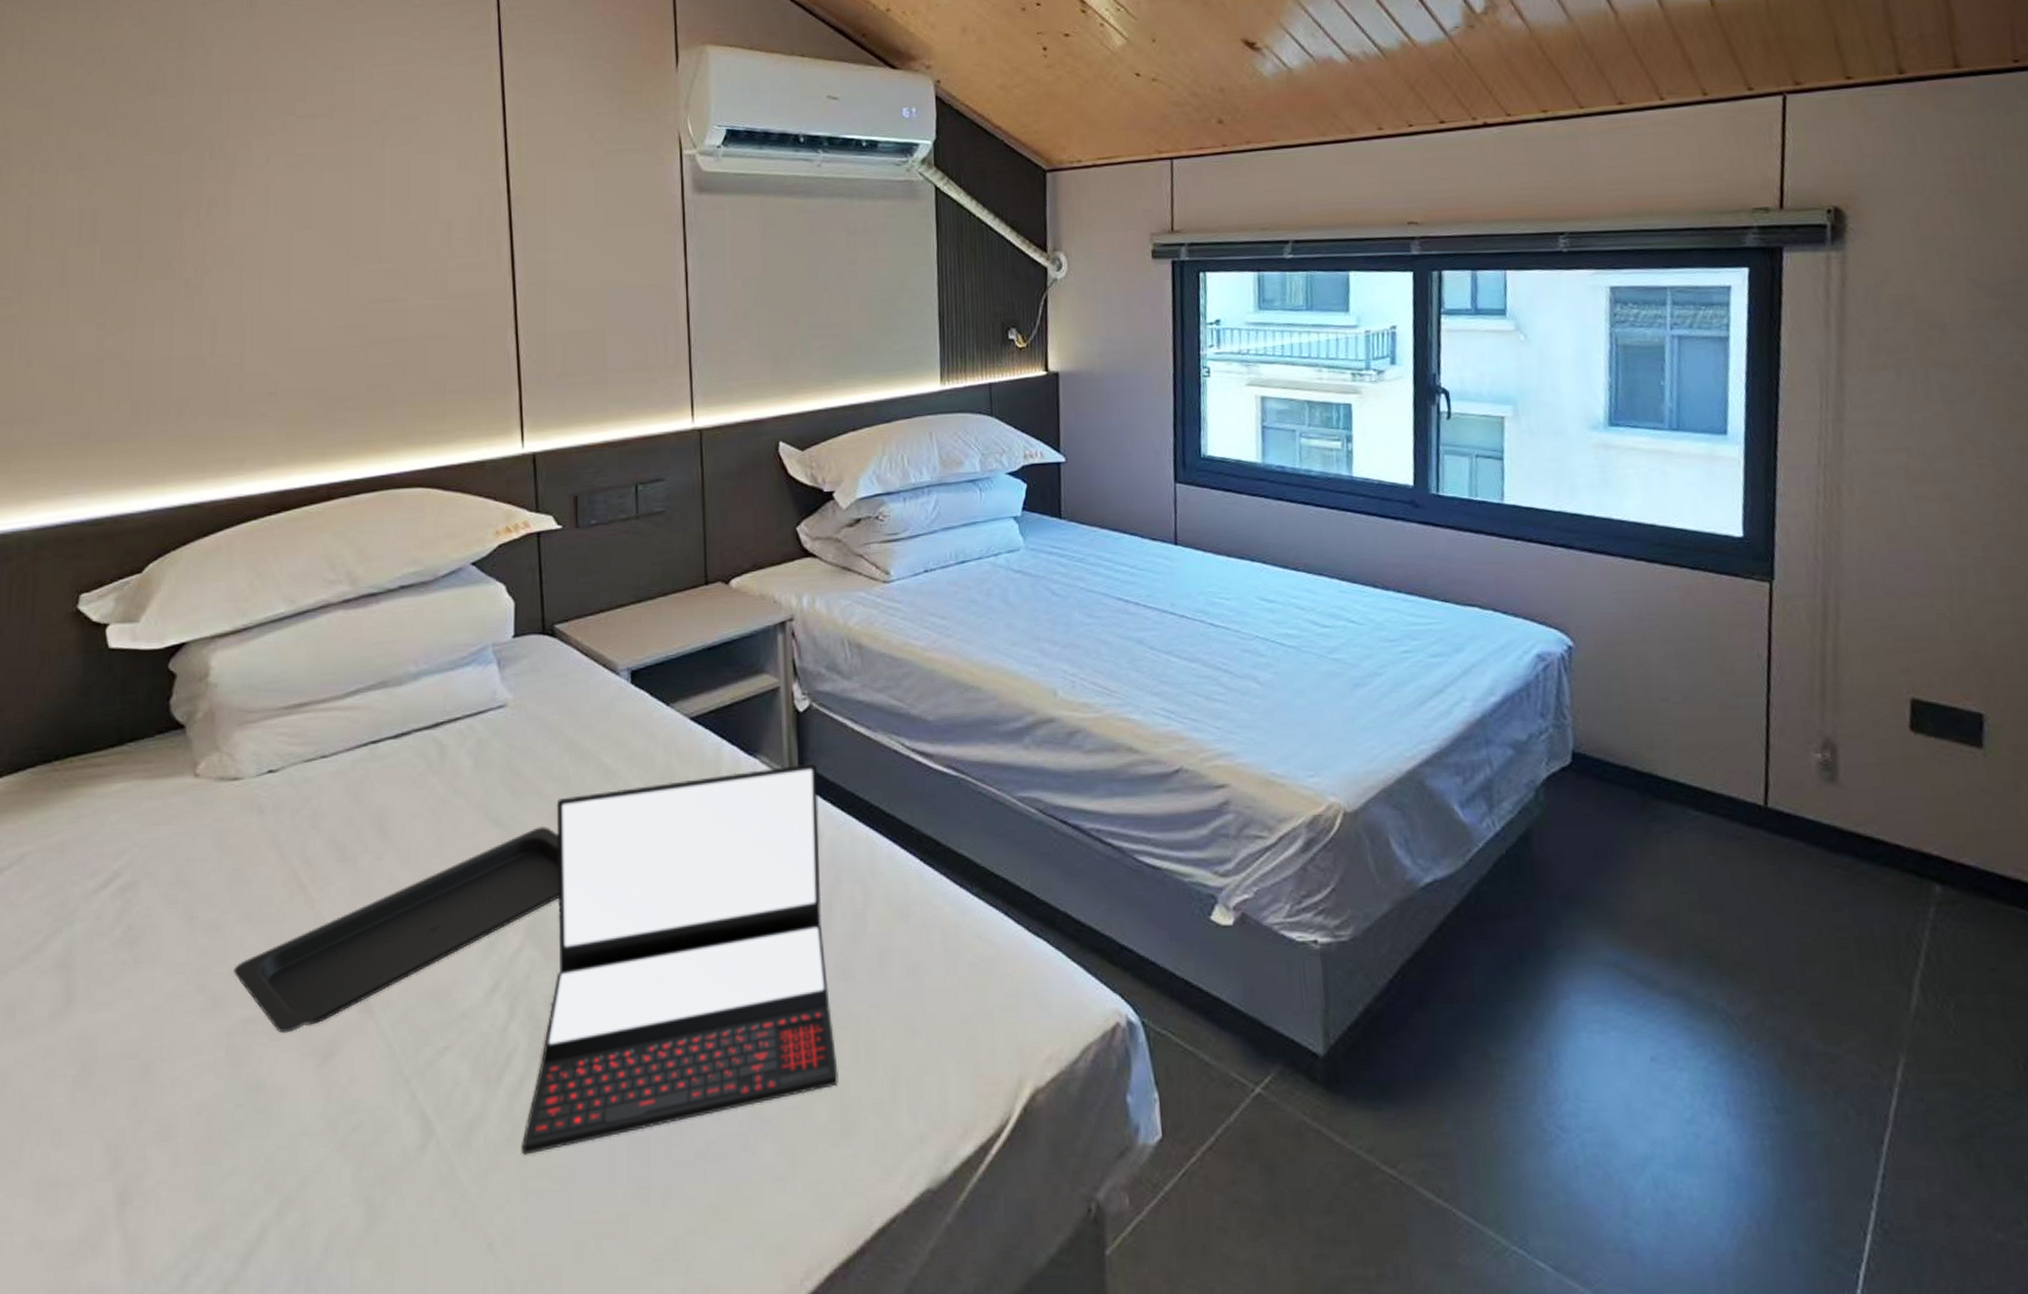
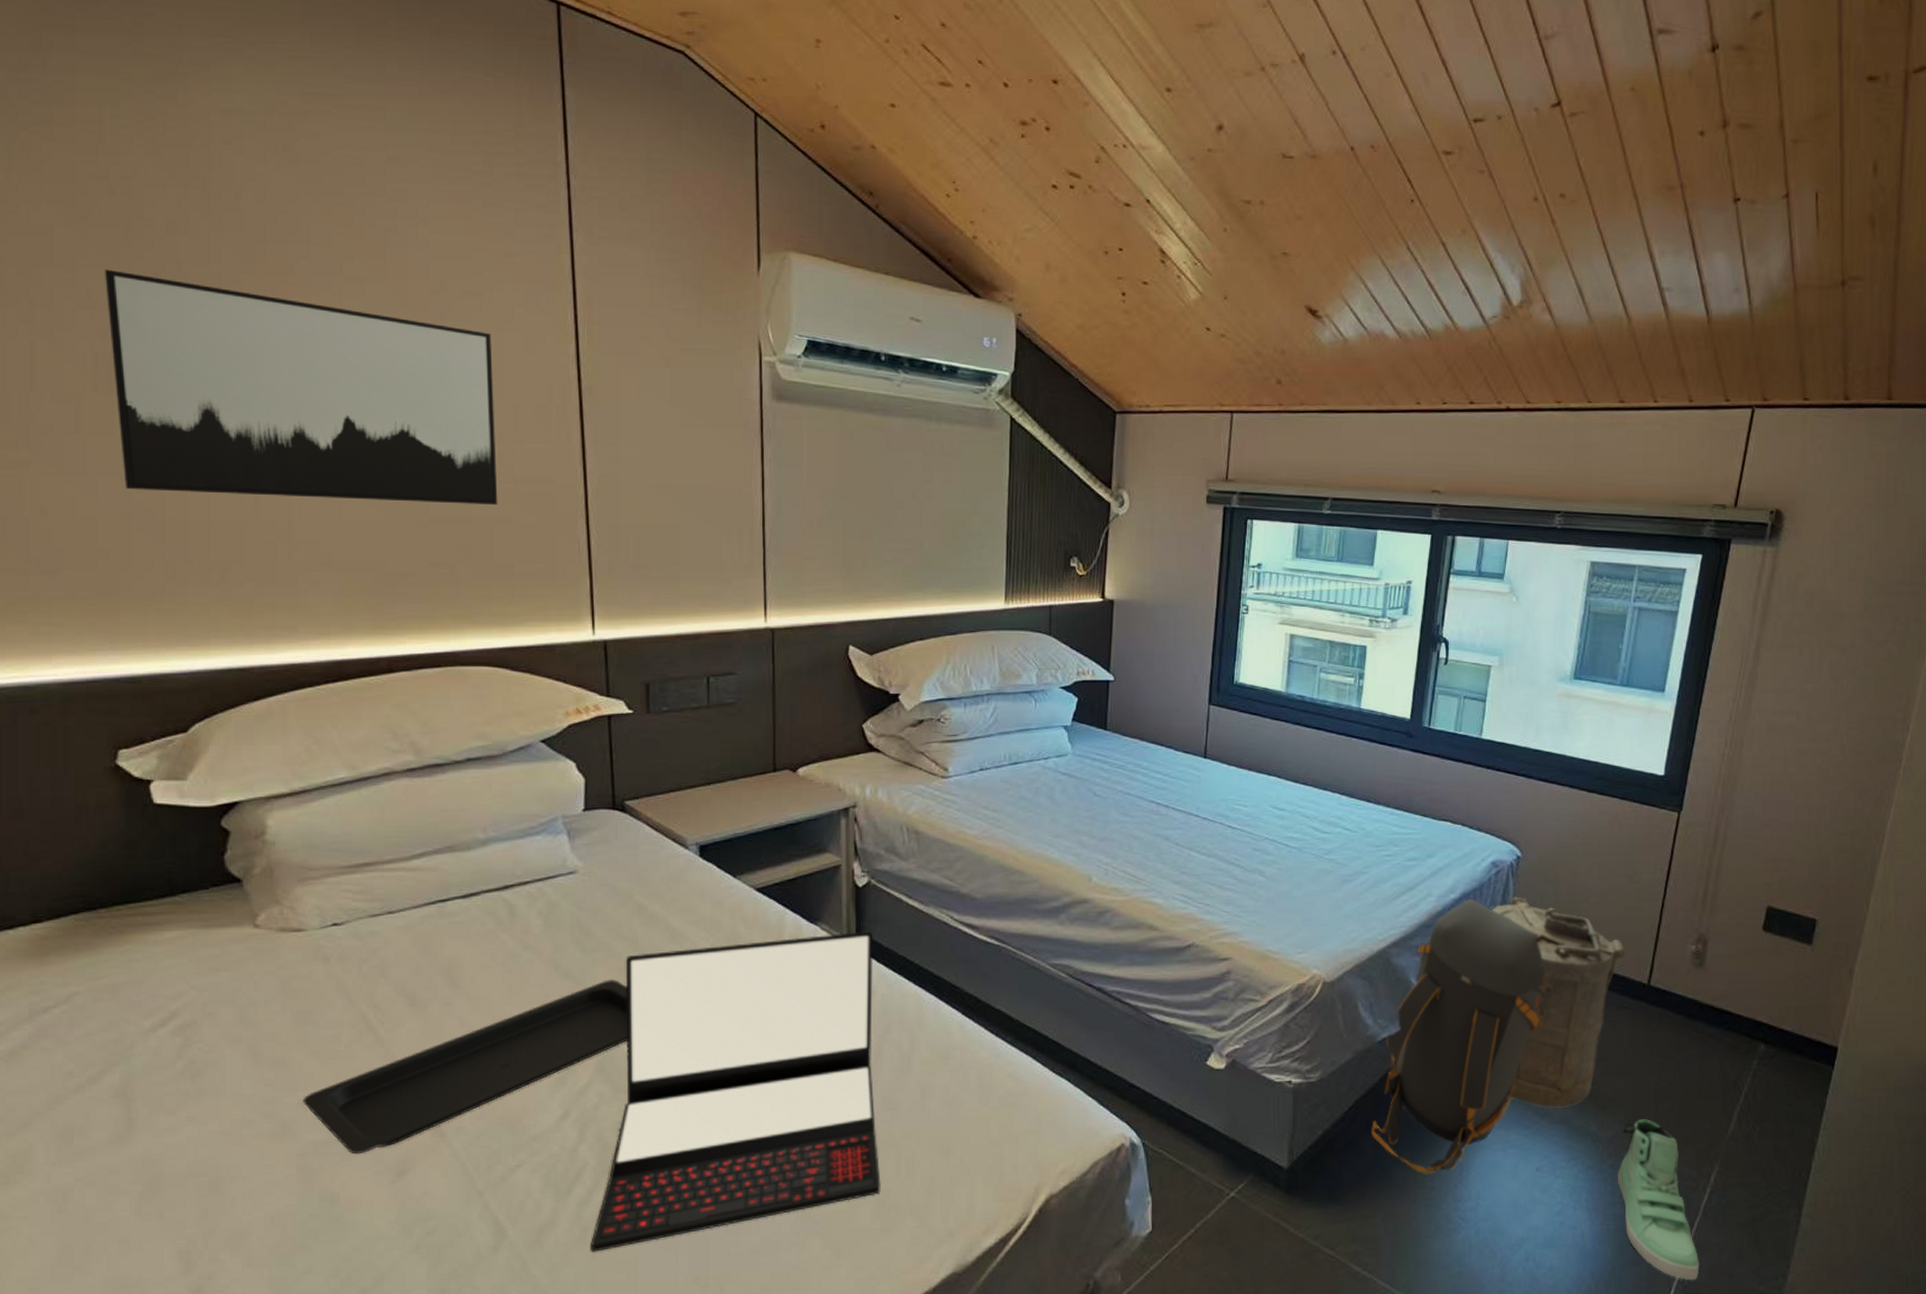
wall art: none [93,131,432,335] -> present [104,269,498,506]
backpack: none [1425,701,1627,1065] -> present [1371,898,1545,1174]
laundry hamper: none [1541,696,1729,976] -> present [1489,896,1625,1109]
sneaker: none [1760,990,1903,1221] -> present [1617,1119,1700,1280]

